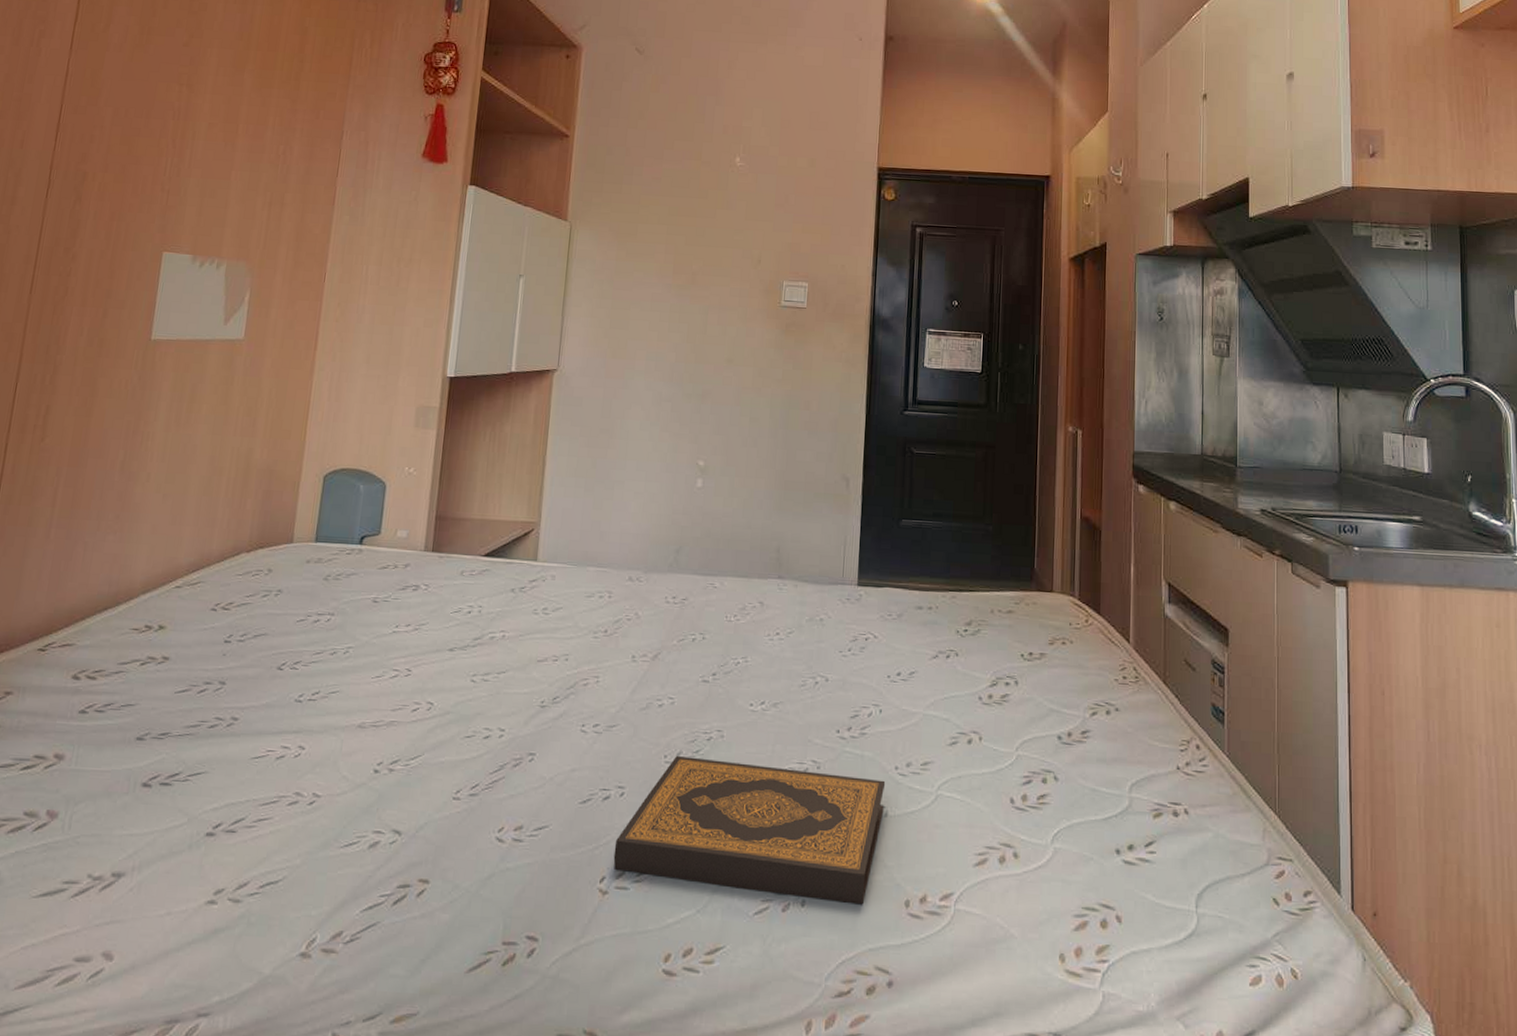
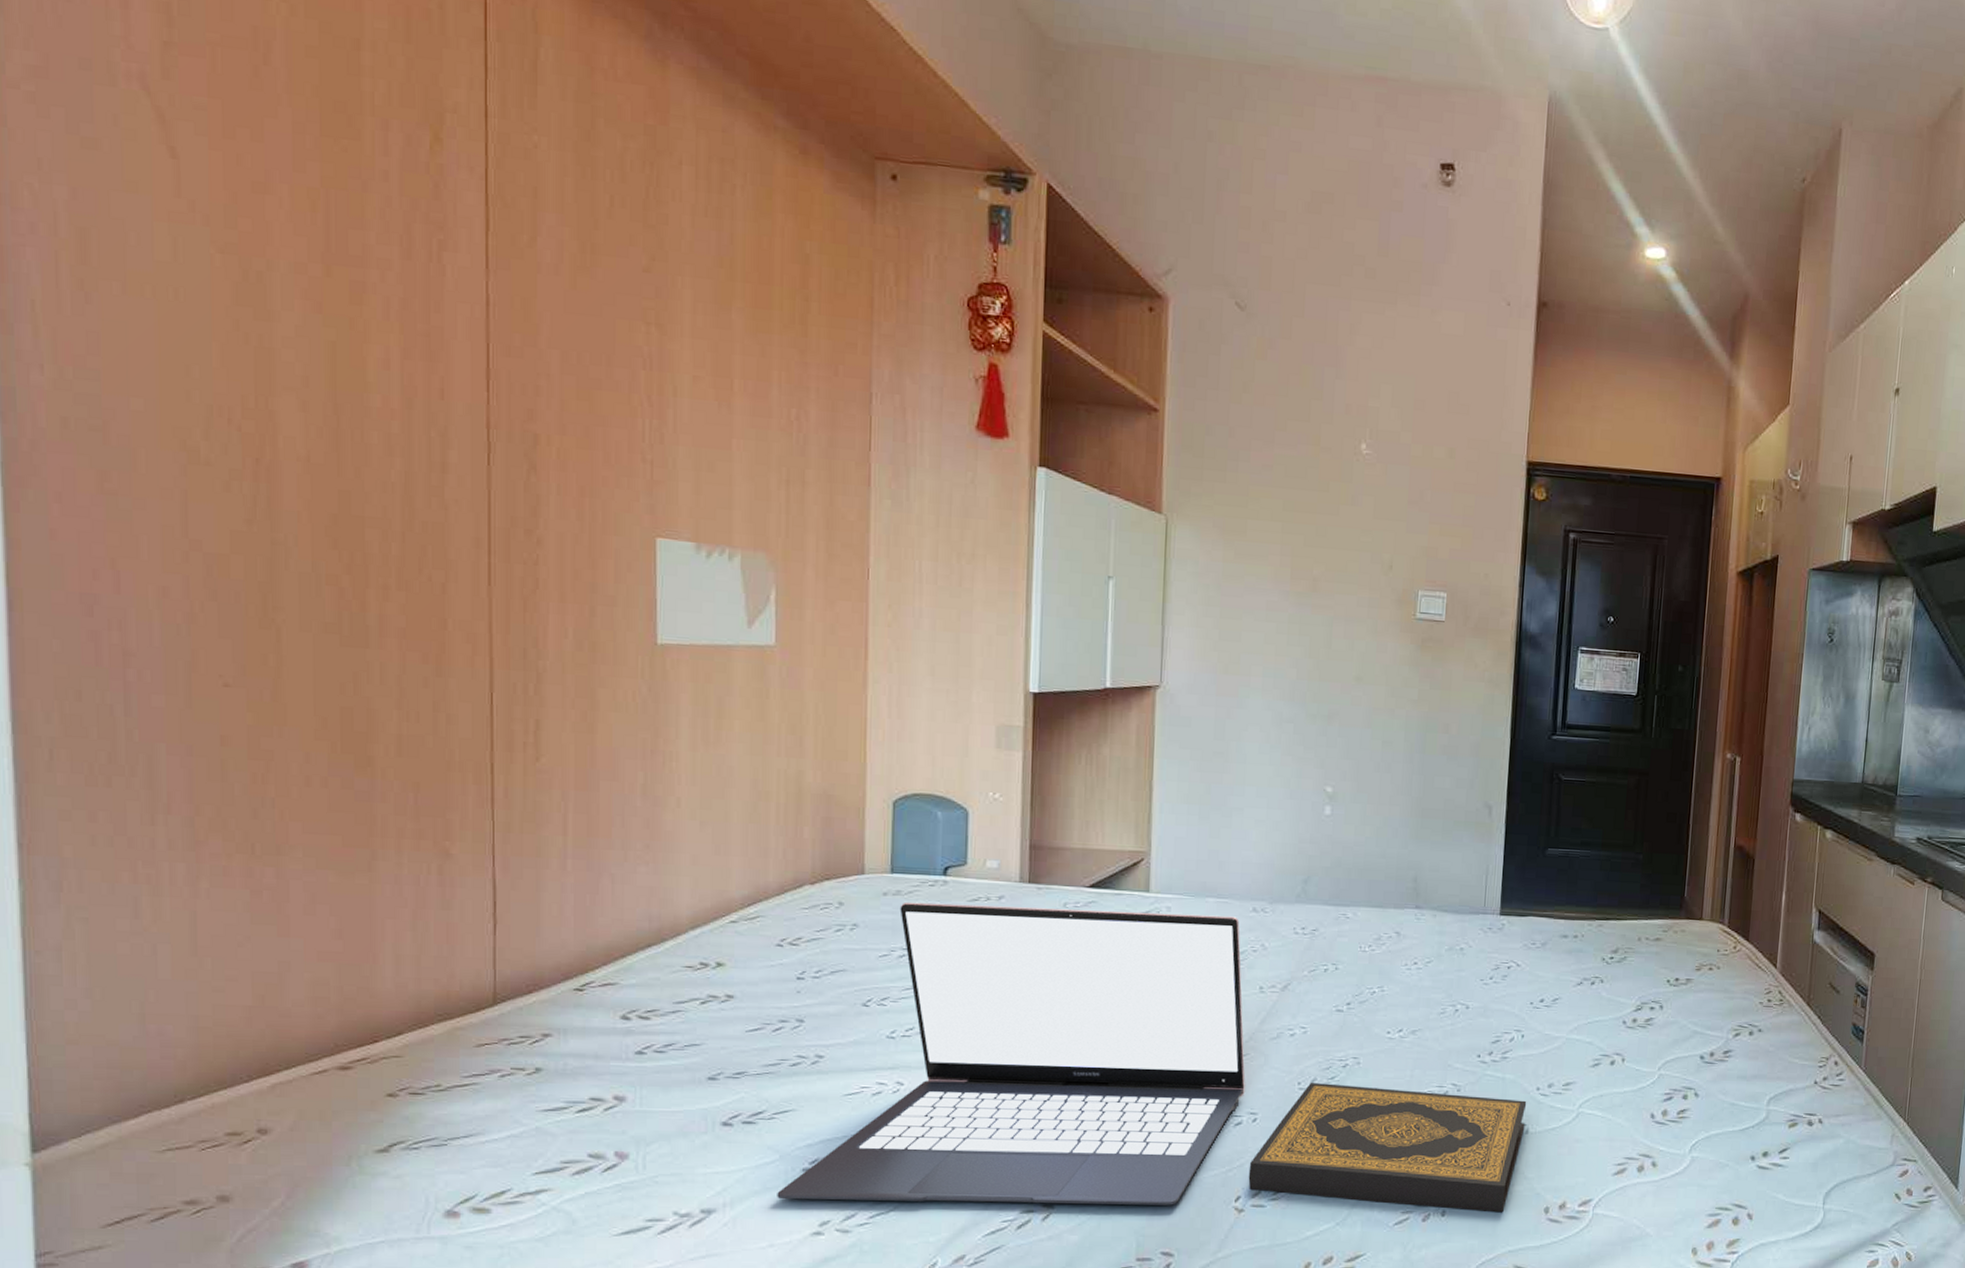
laptop: none [180,569,616,885] -> present [777,902,1245,1206]

